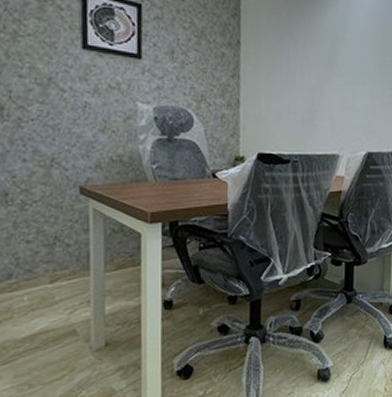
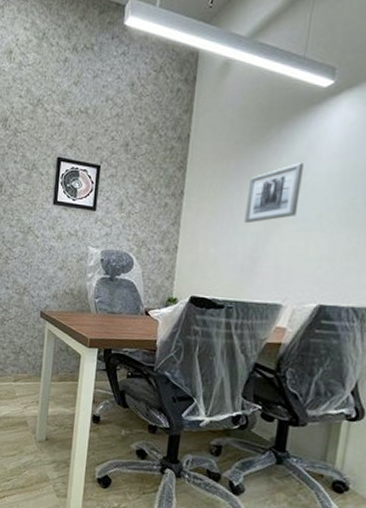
wall art: none [301,20,345,76] -> present [244,163,304,223]

